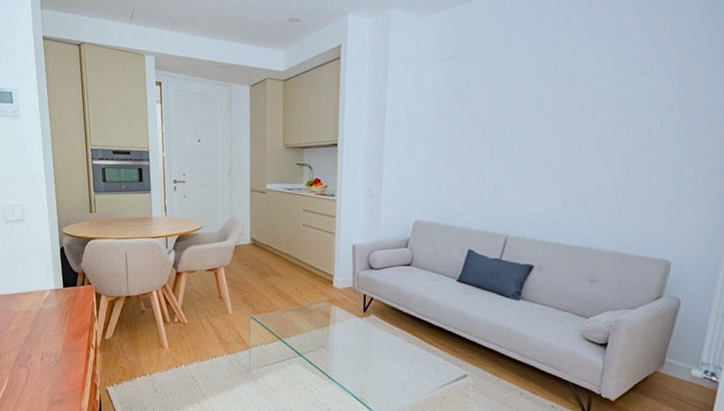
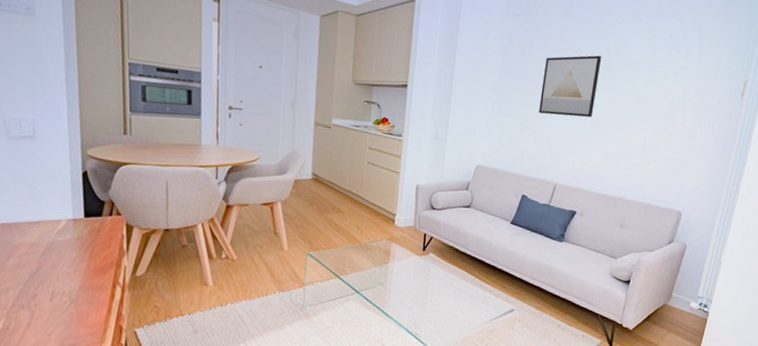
wall art: none [481,89,553,161] -> present [538,55,602,118]

